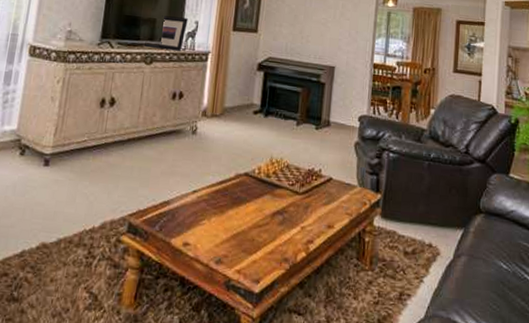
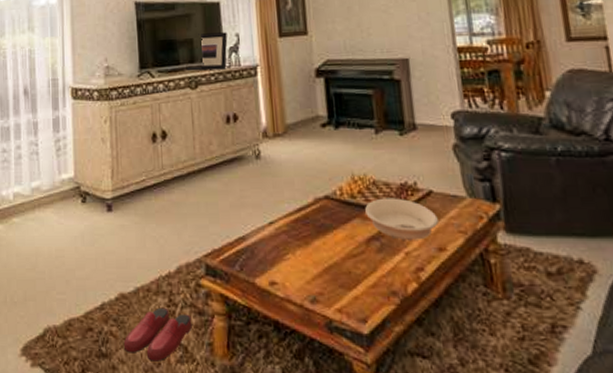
slippers: none [35,258,107,308] -> present [123,307,192,362]
decorative bowl: none [276,179,332,218] -> present [365,198,438,241]

